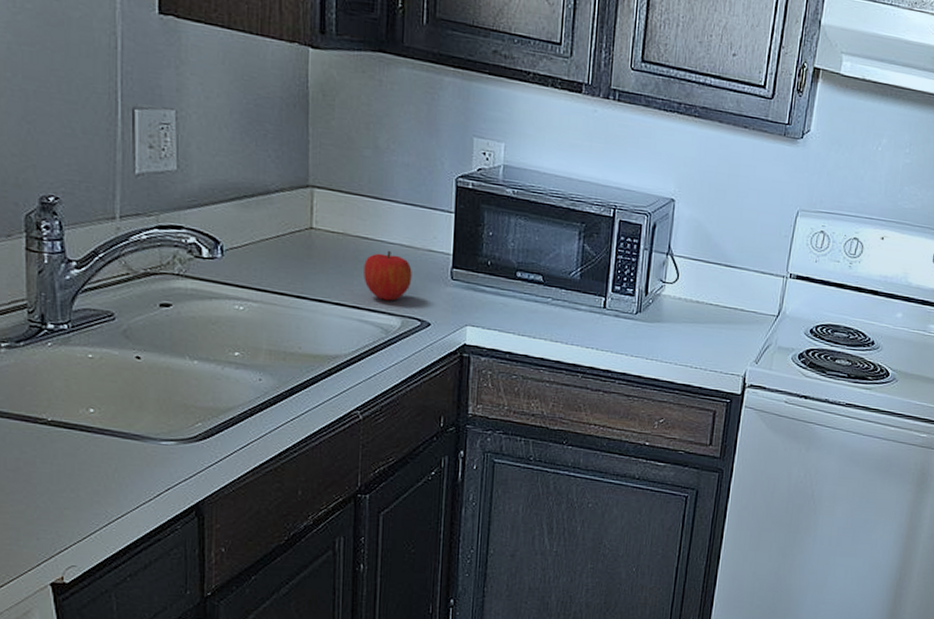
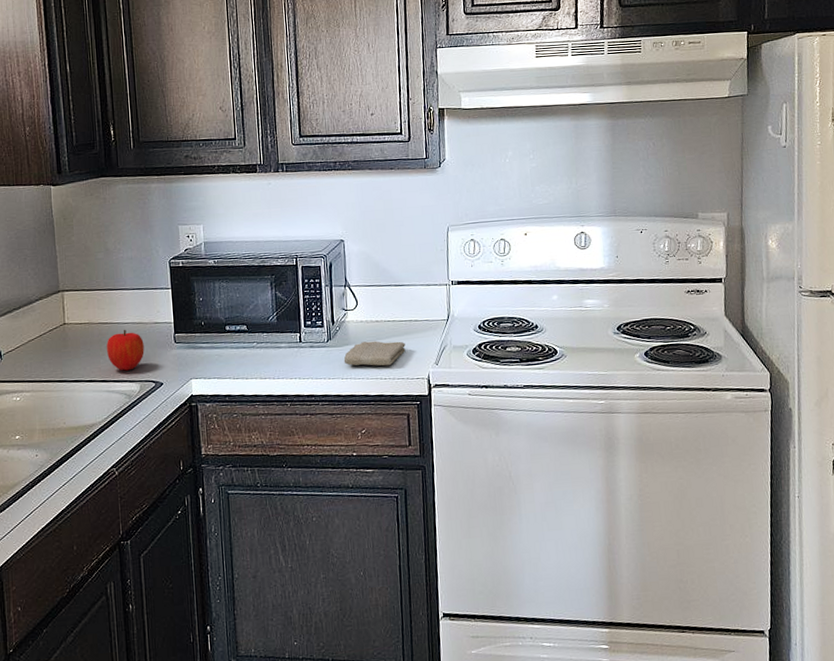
washcloth: none [651,322,725,355] -> present [343,341,406,366]

